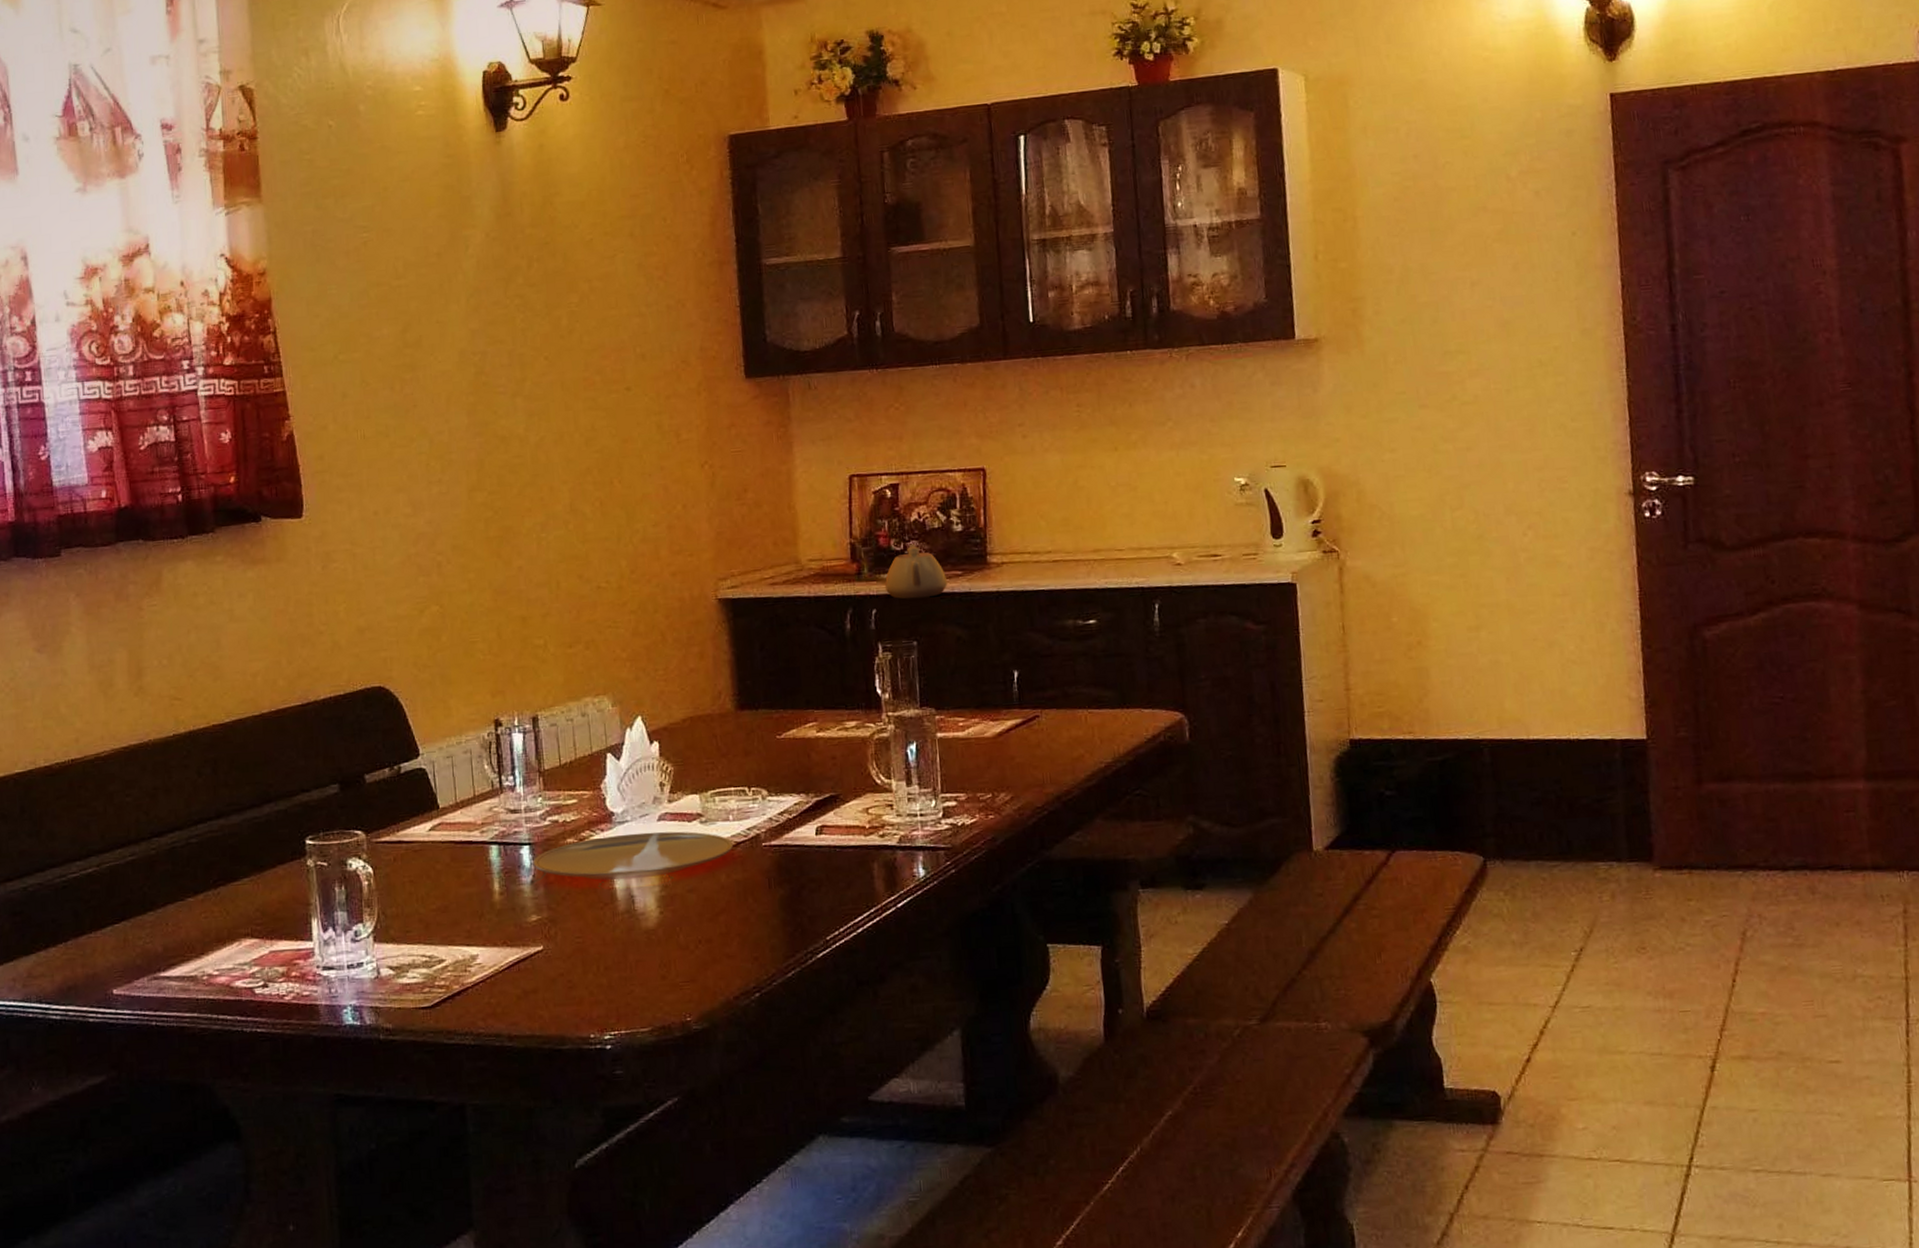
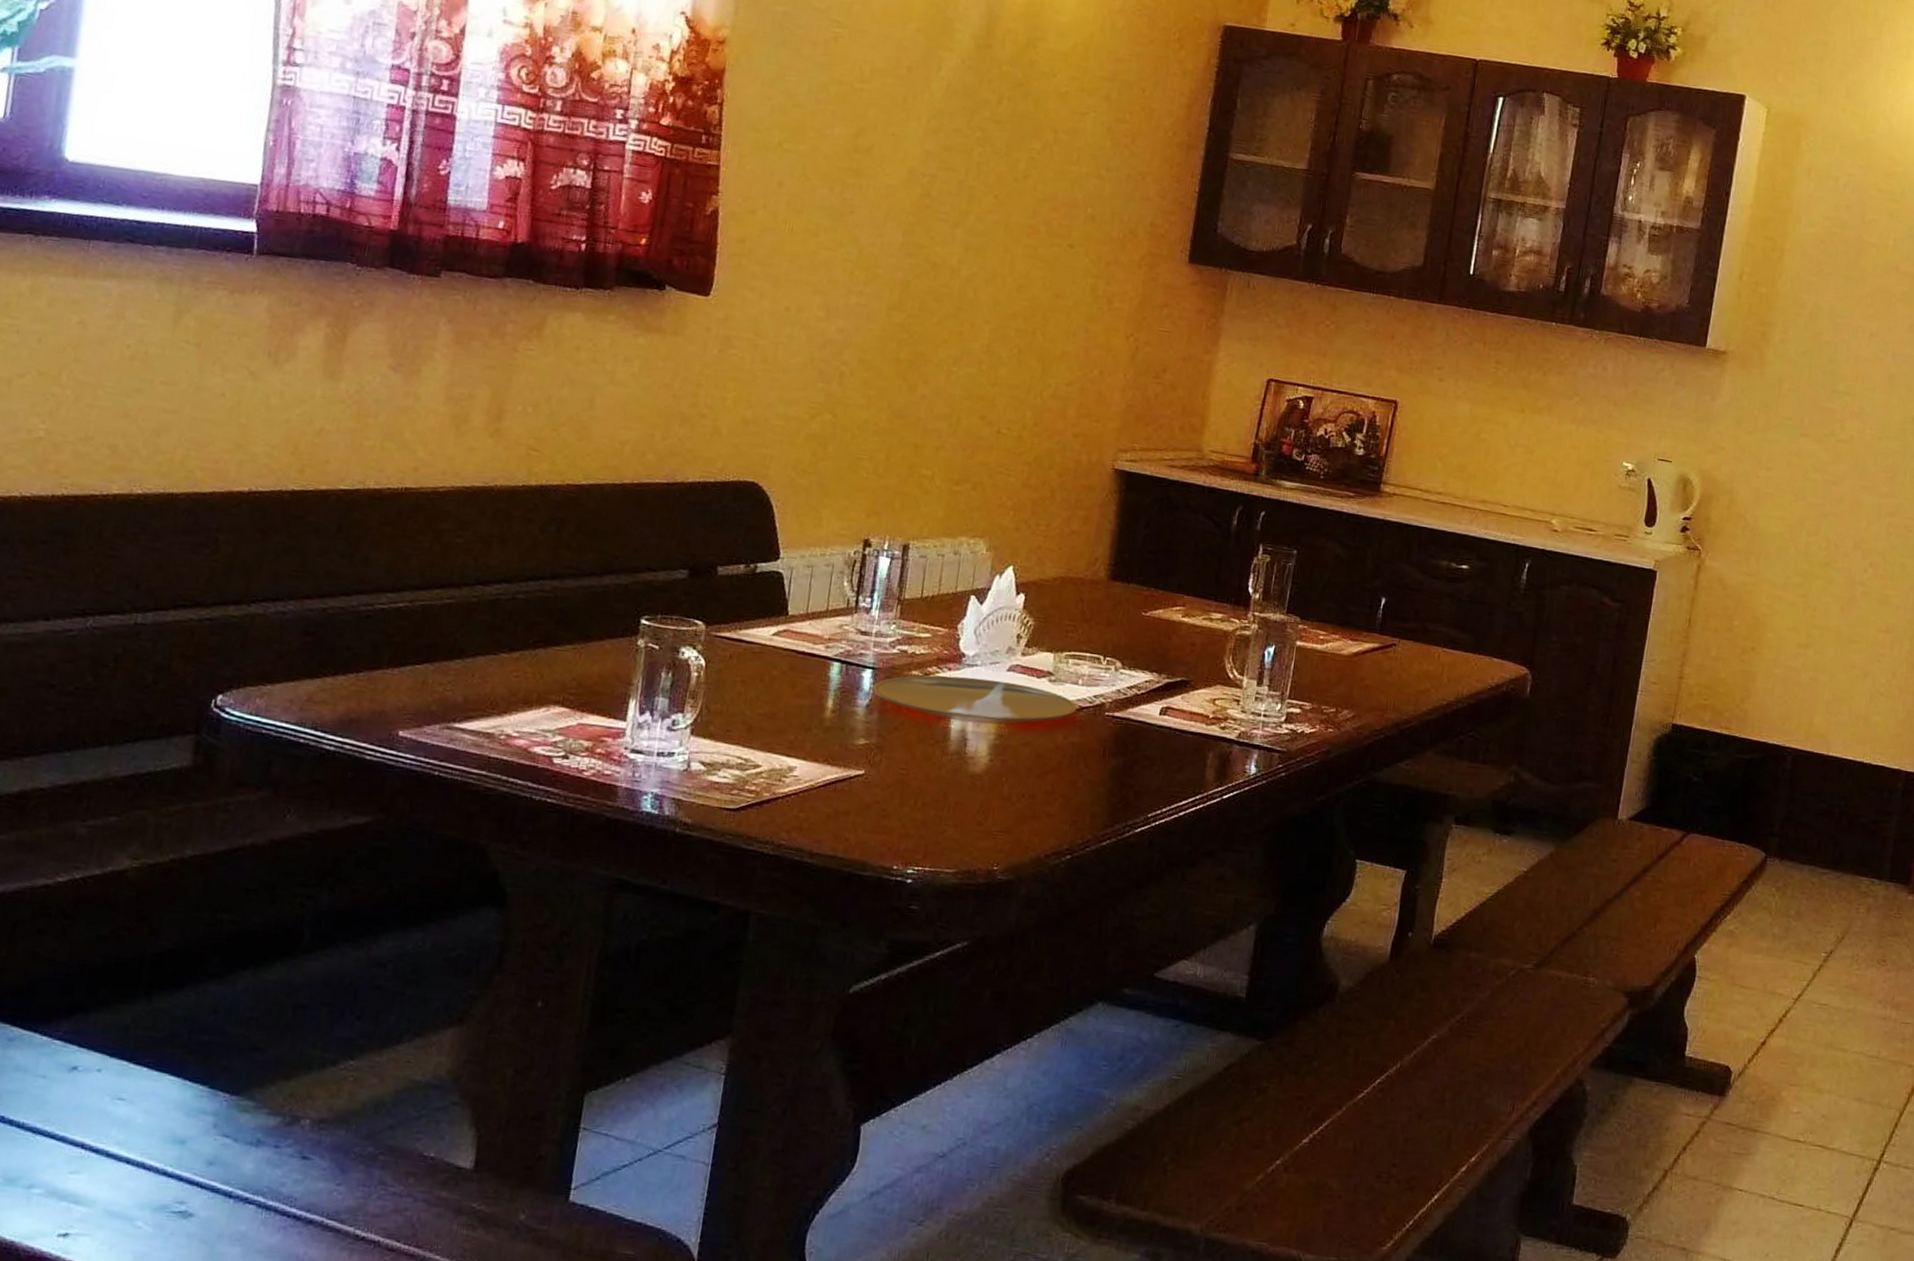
teapot: present [884,543,948,600] -> none [1277,457,1339,512]

